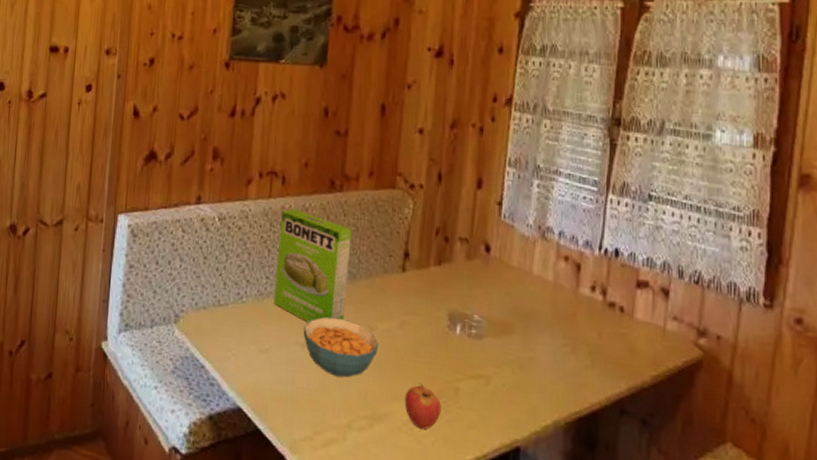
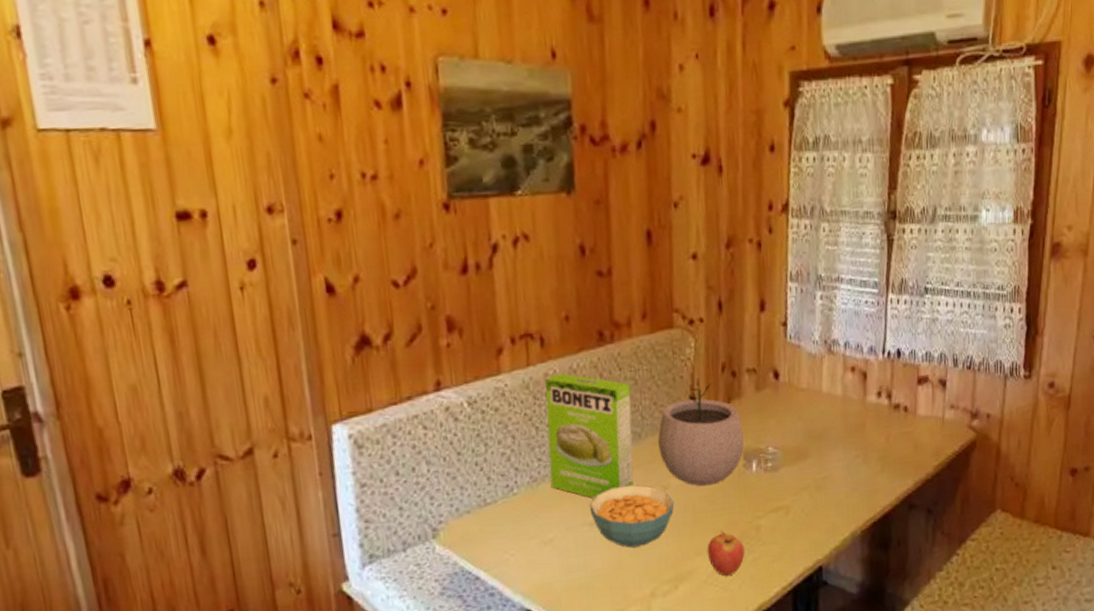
plant pot: none [370,236,451,338] -> present [658,378,744,487]

